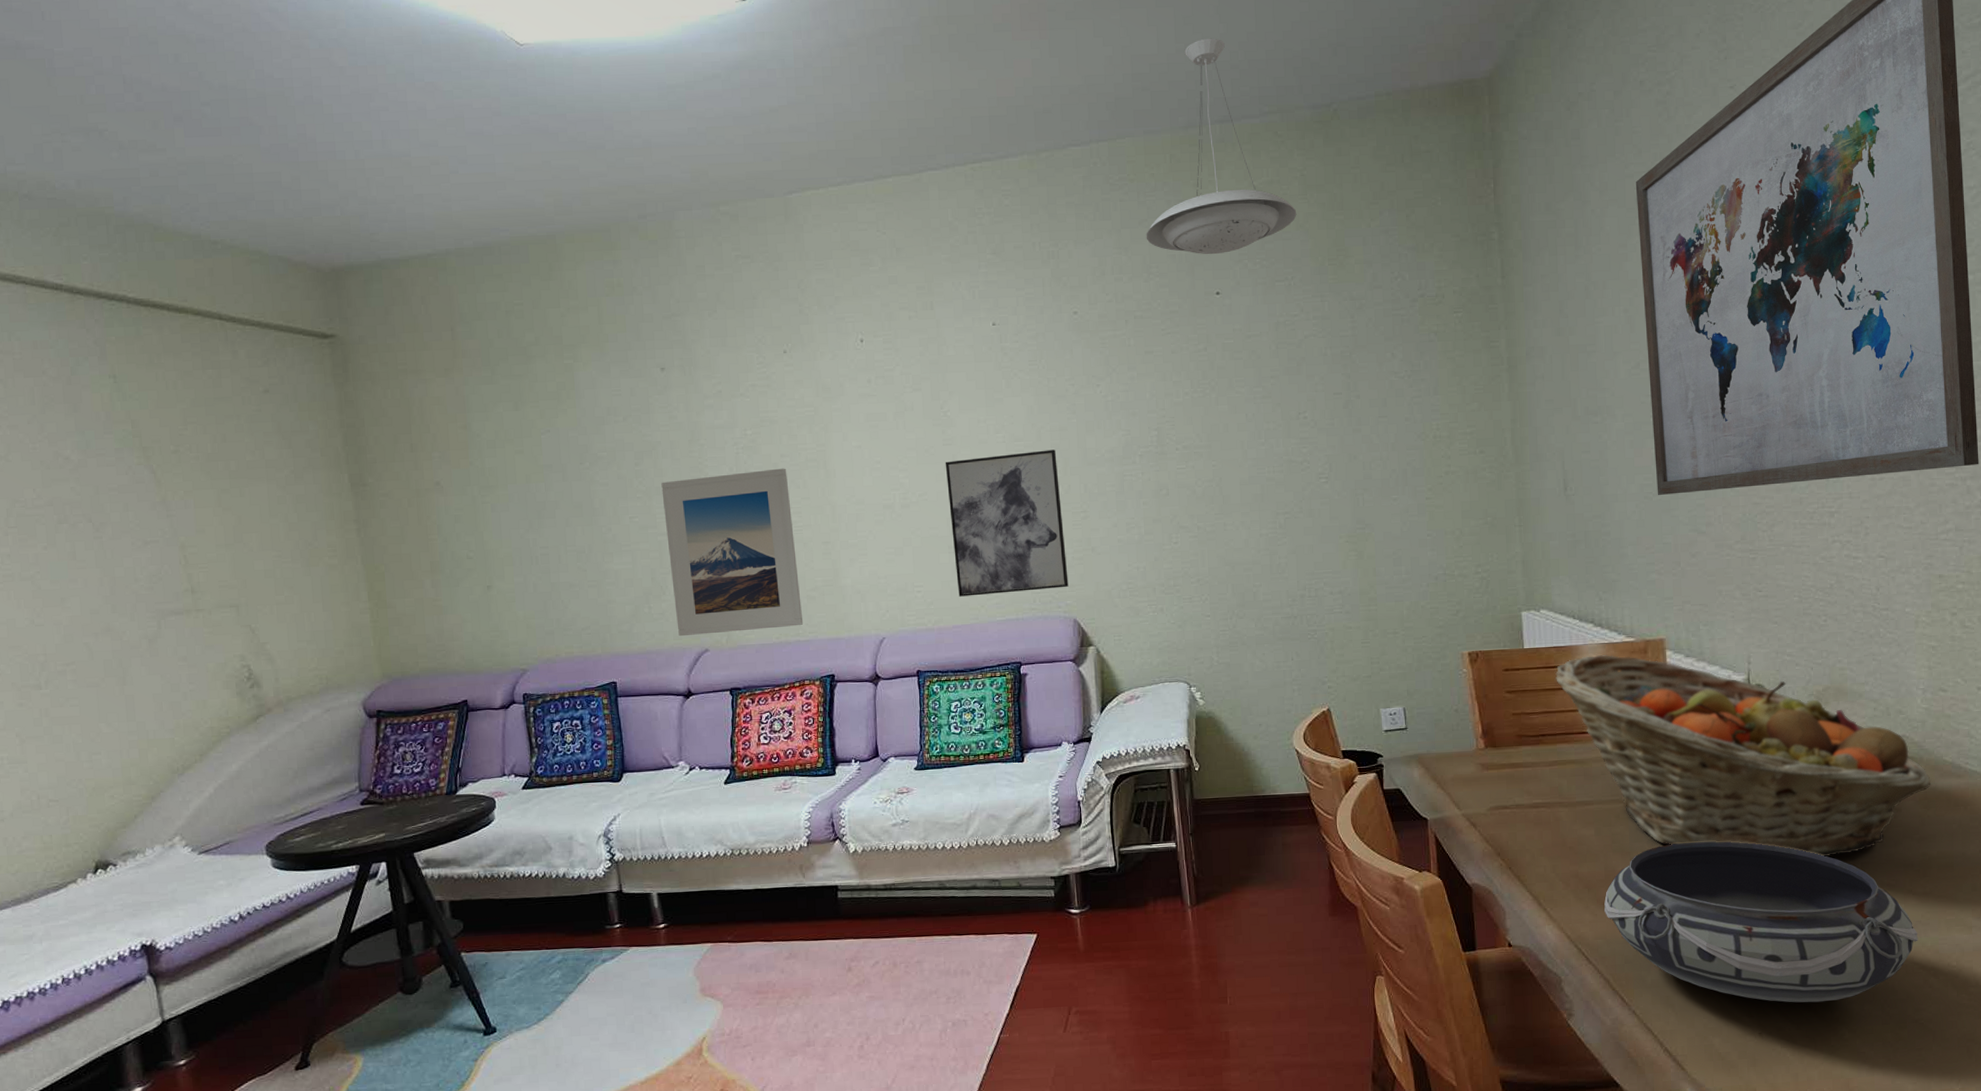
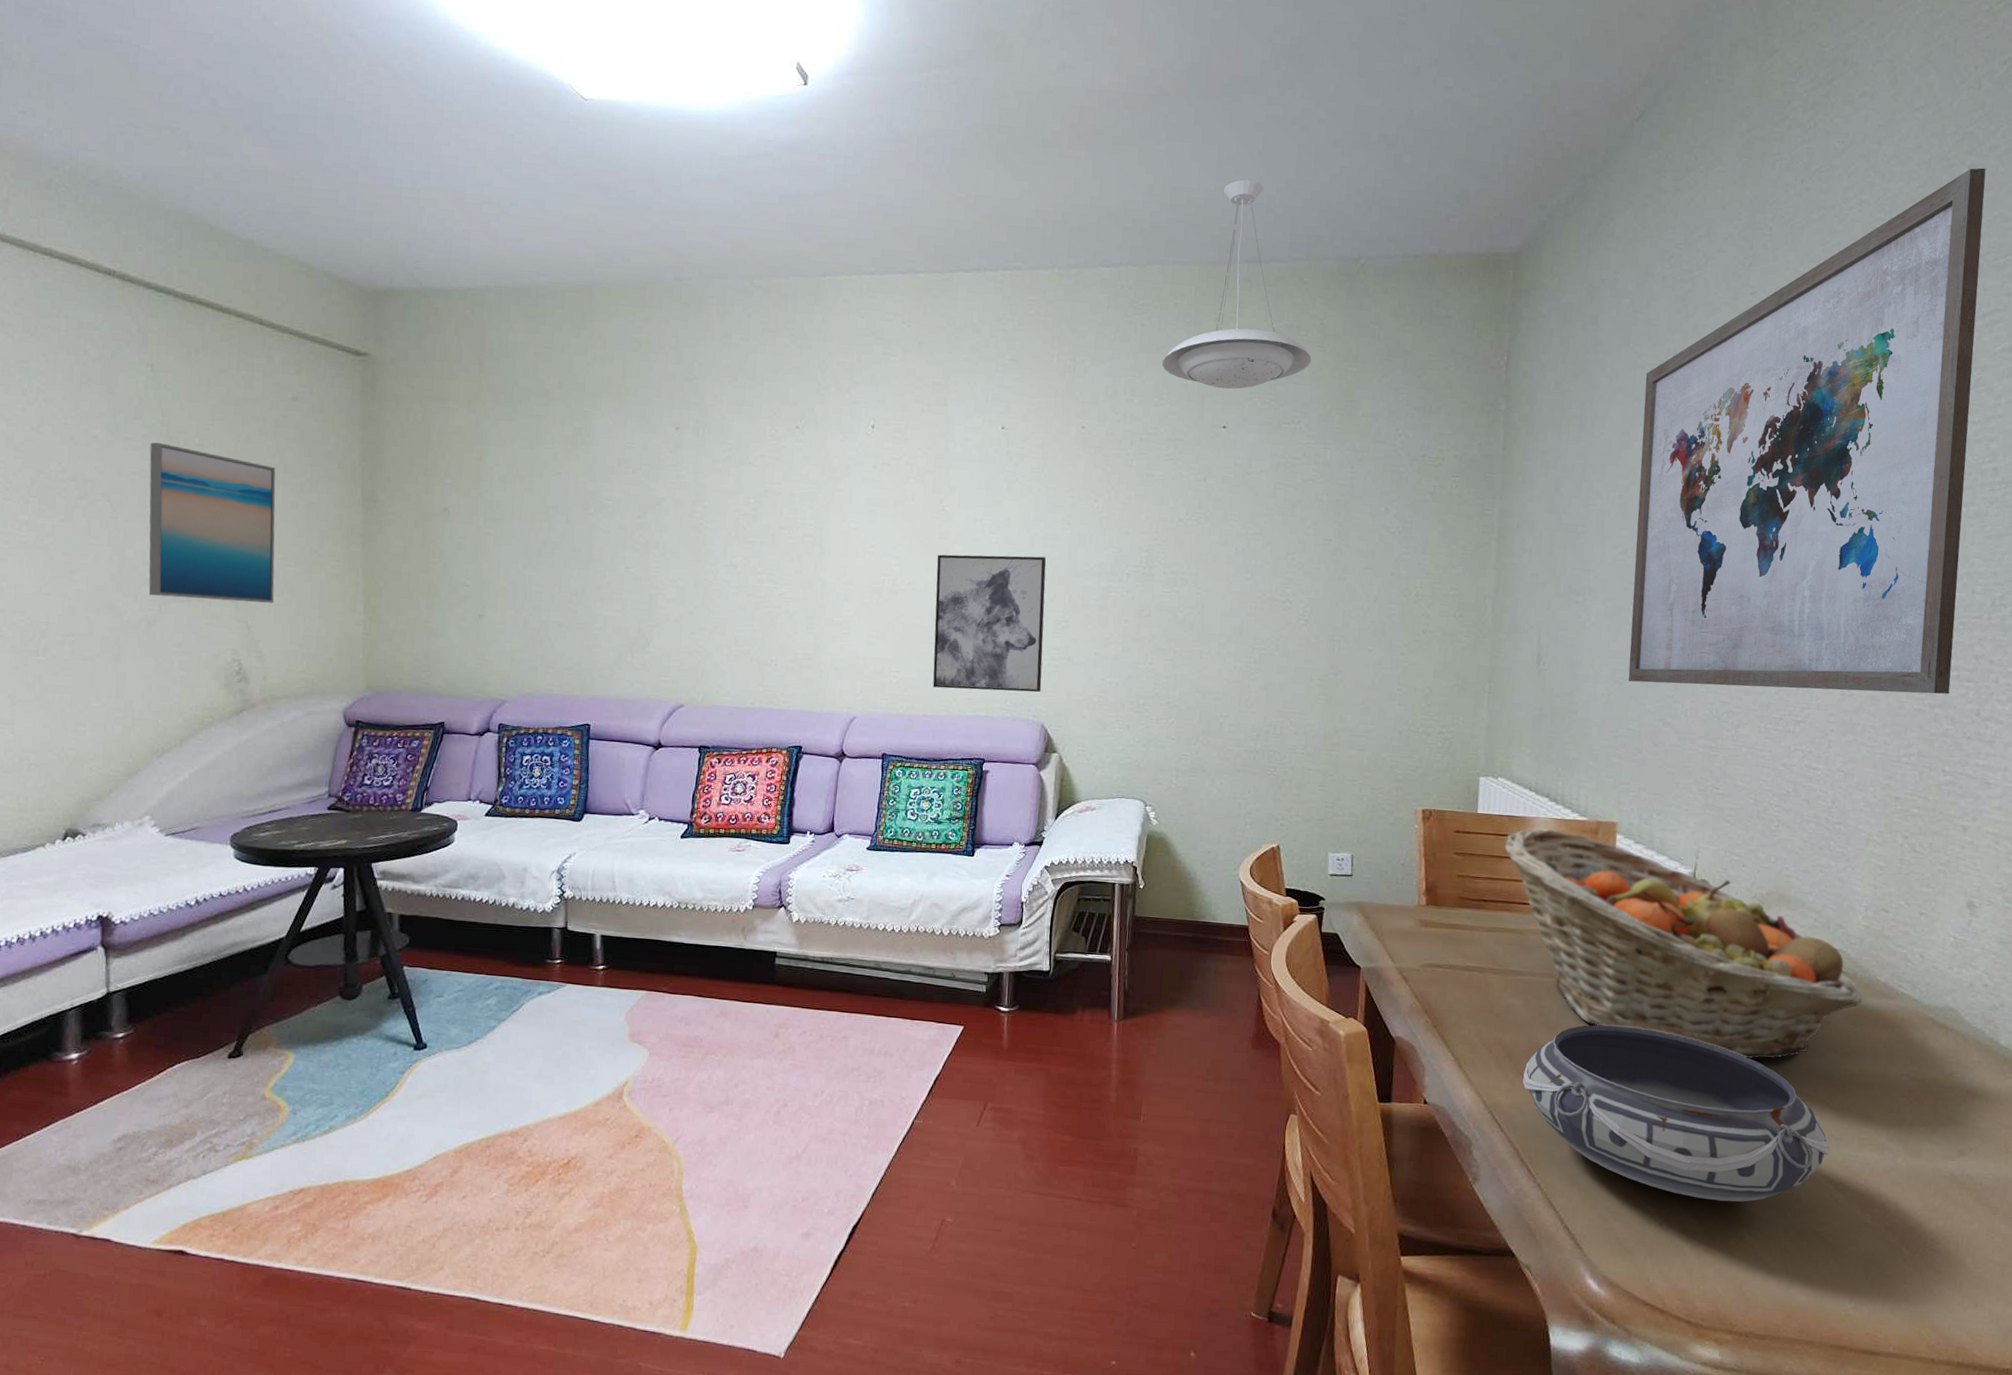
wall art: none [124,455,276,612] -> present [148,442,276,603]
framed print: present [661,468,804,637] -> none [656,537,783,695]

